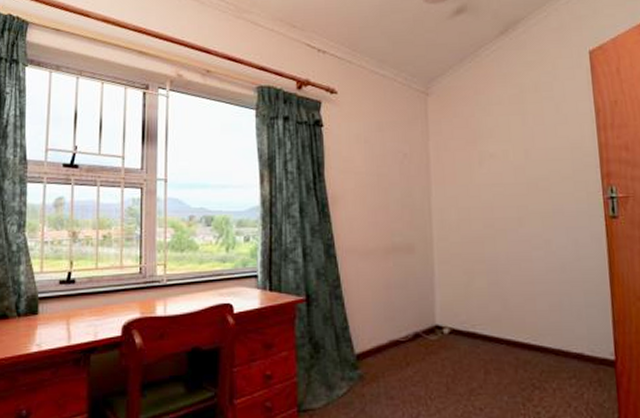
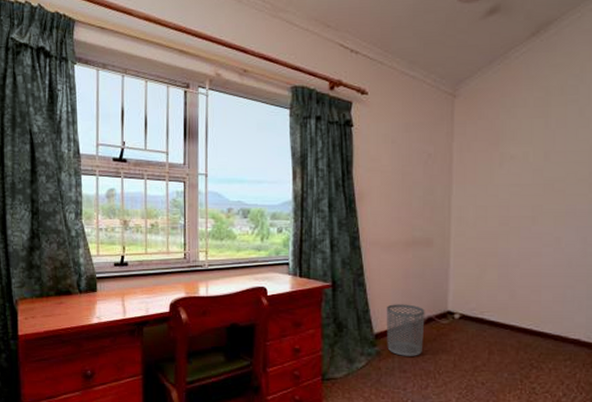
waste bin: none [367,319,411,380] -> present [386,304,425,356]

